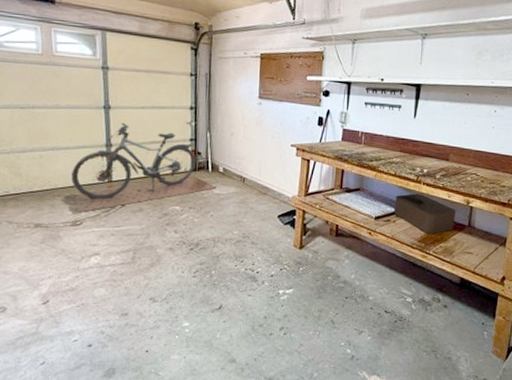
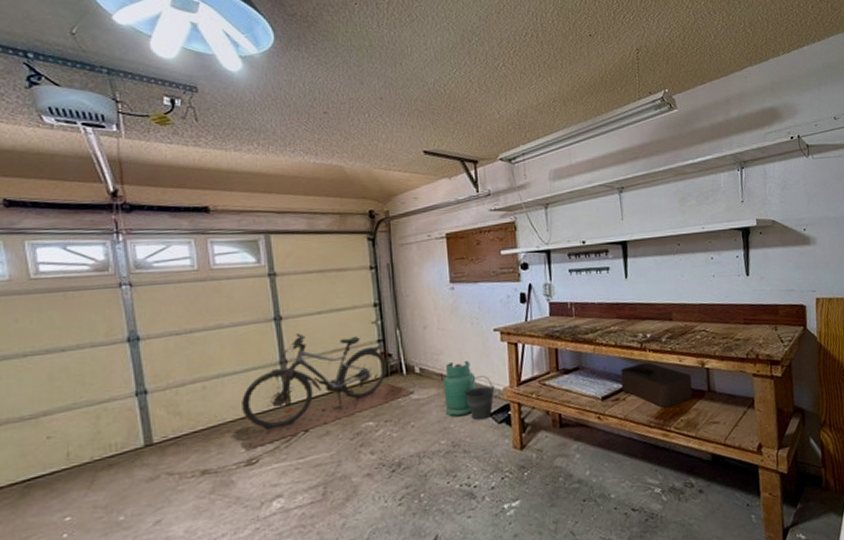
gas cylinder: none [241,166,270,215] -> present [443,360,477,418]
bucket: none [258,183,285,220] -> present [464,376,495,420]

